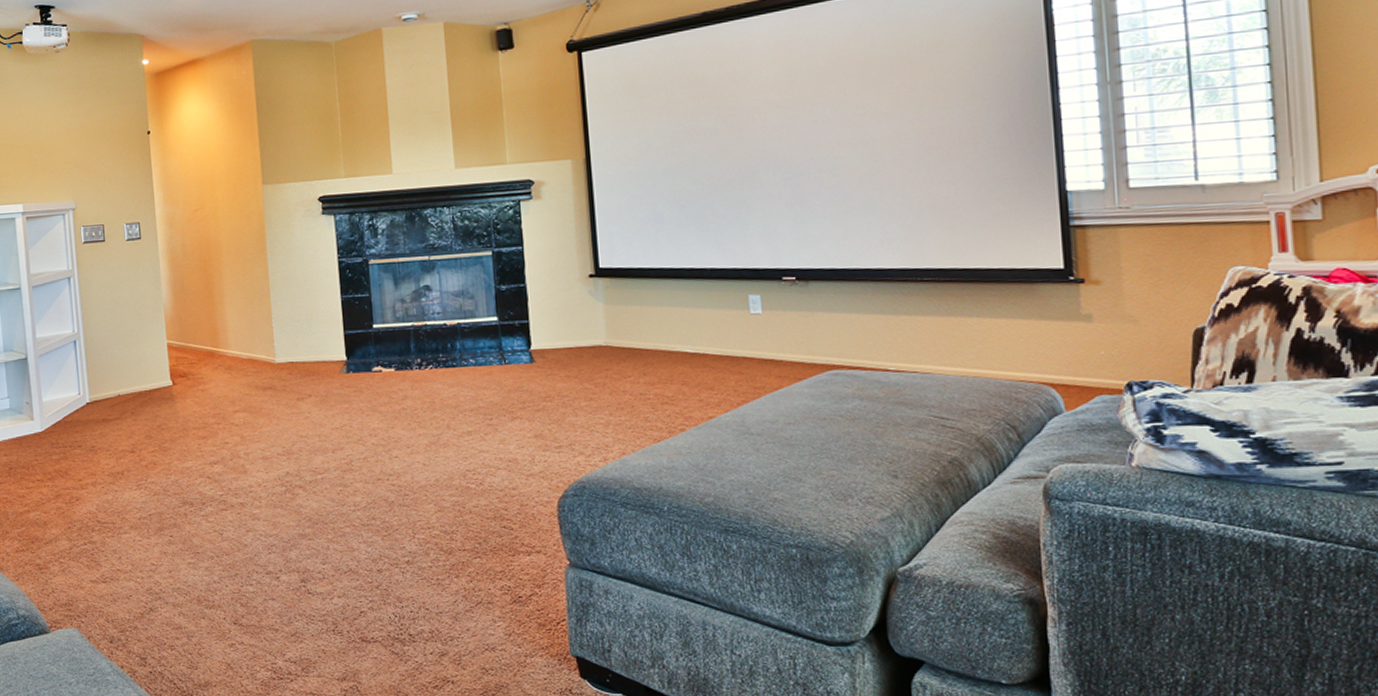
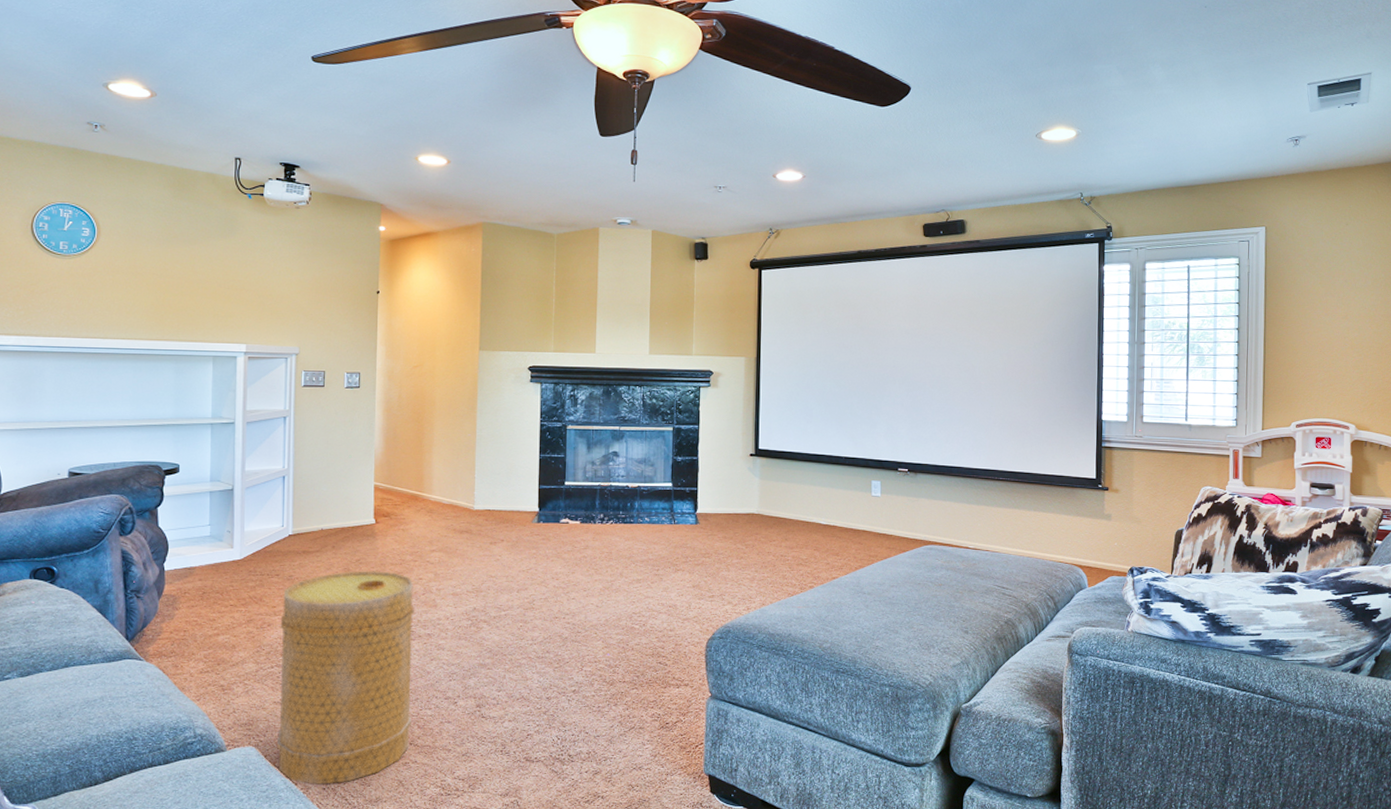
basket: none [88,436,234,668] -> present [277,571,414,785]

